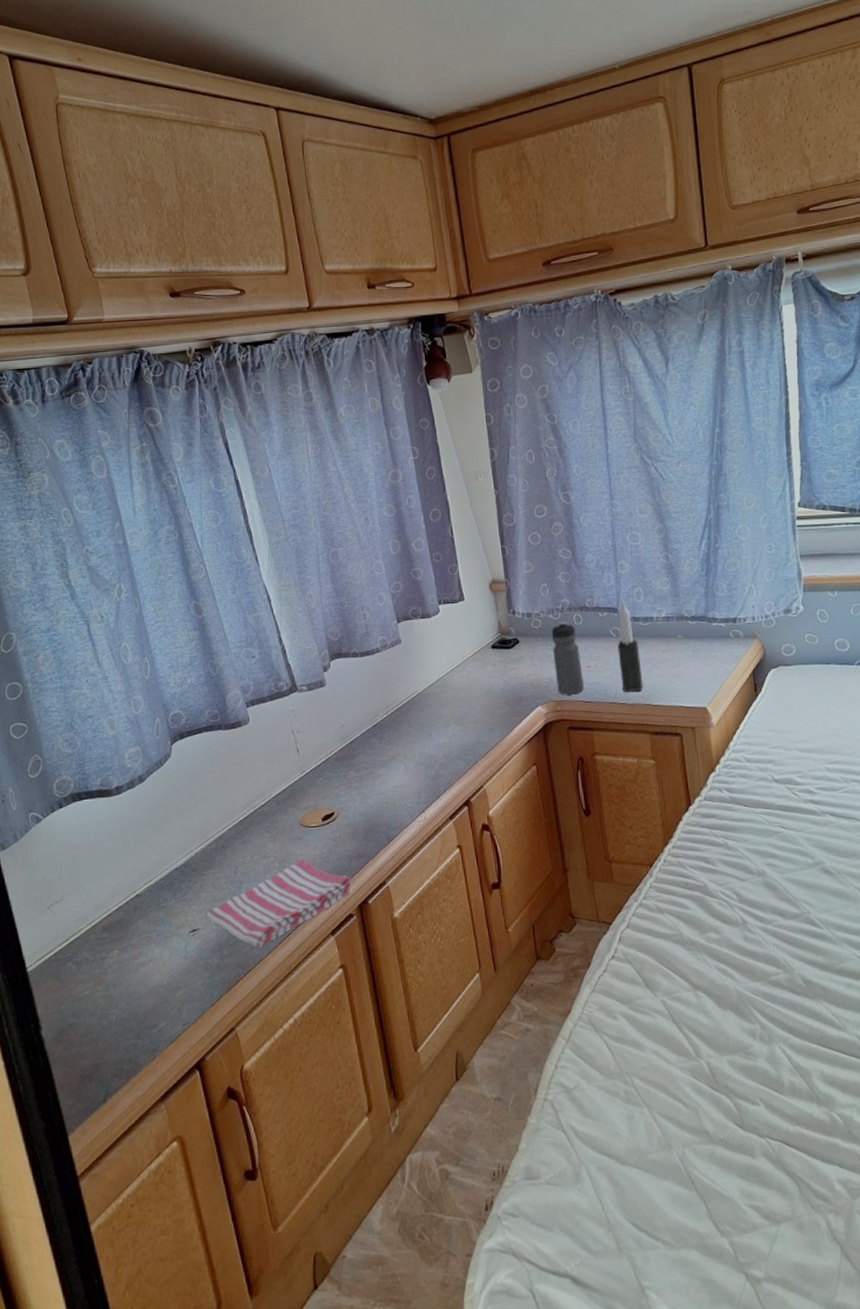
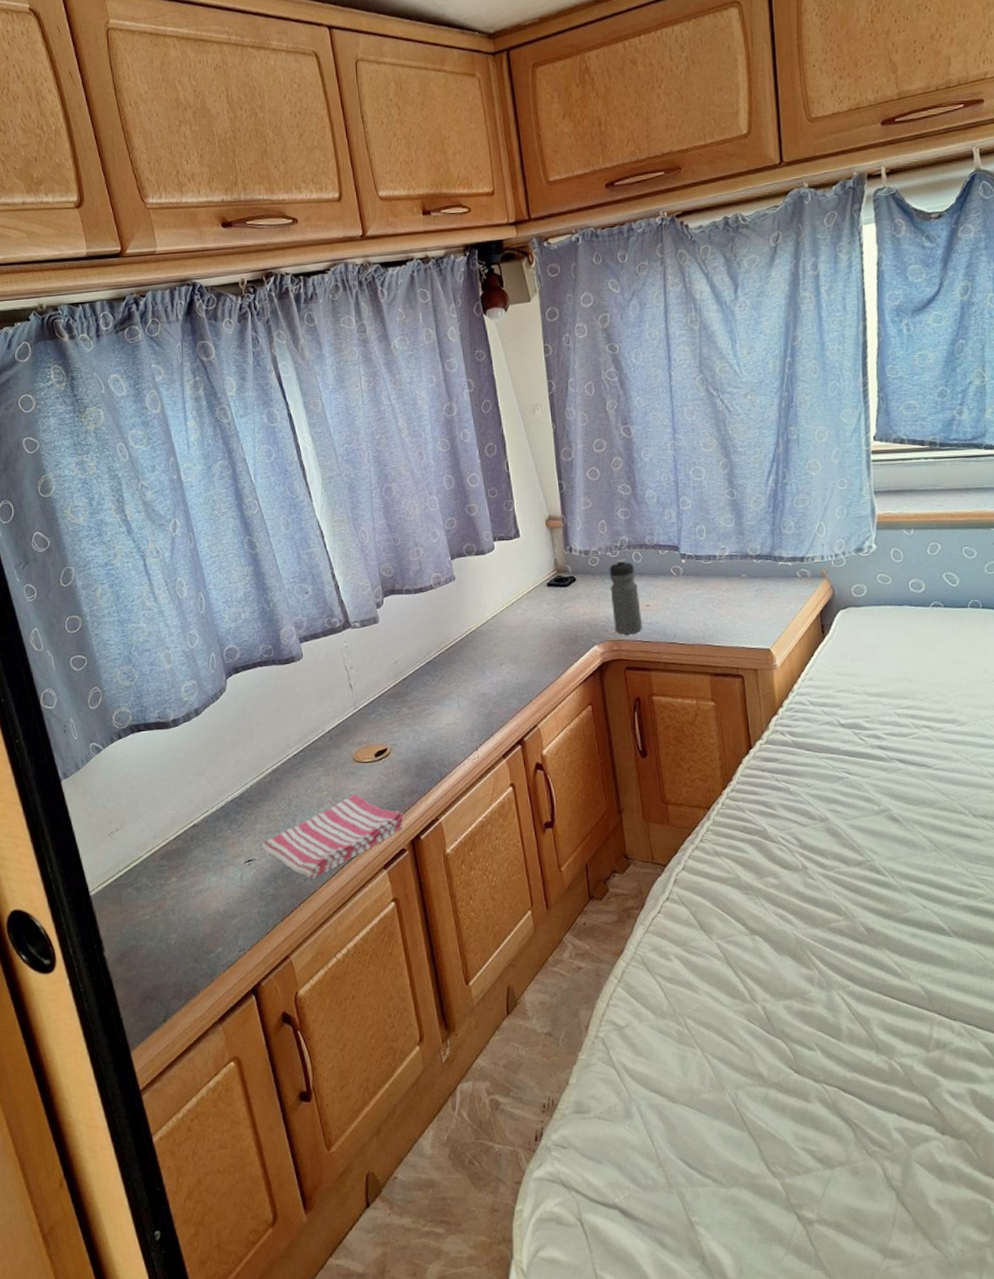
candle: present [617,600,643,692] -> none [678,537,704,632]

